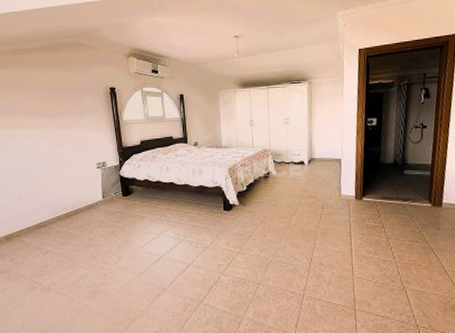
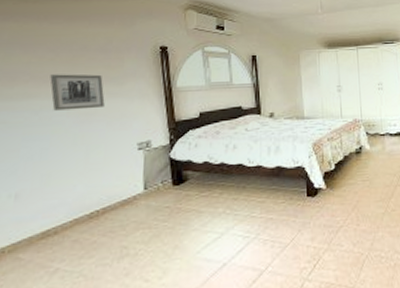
wall art: none [34,109,72,137] -> present [50,74,105,111]

